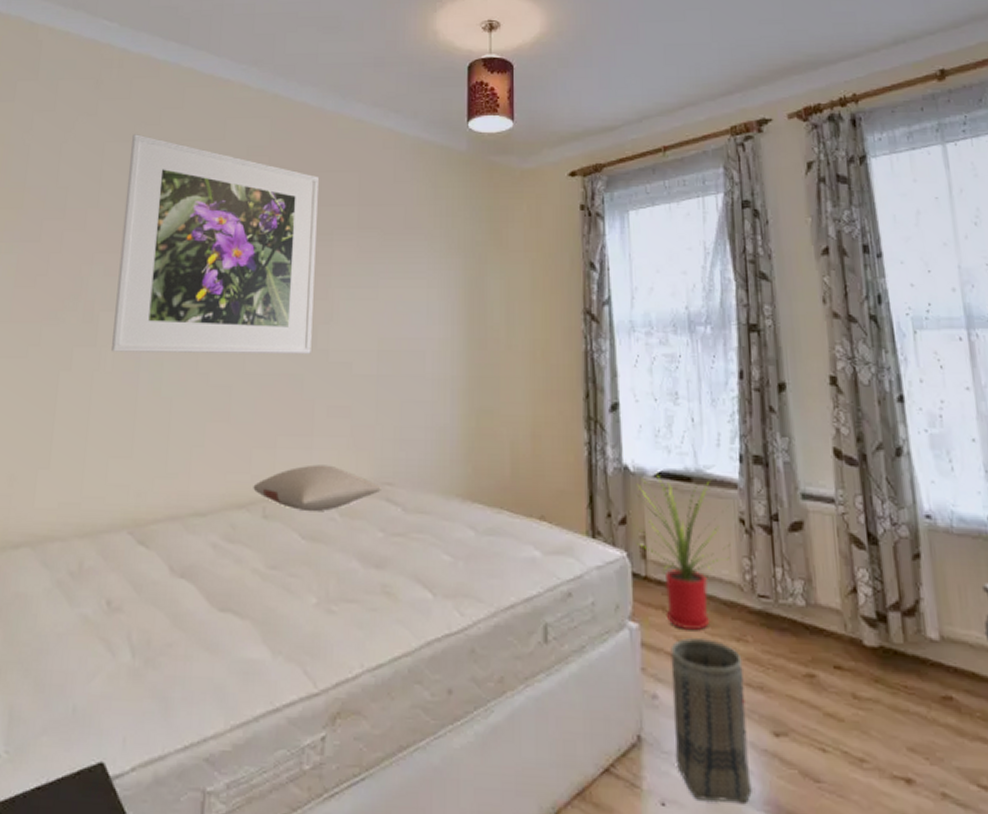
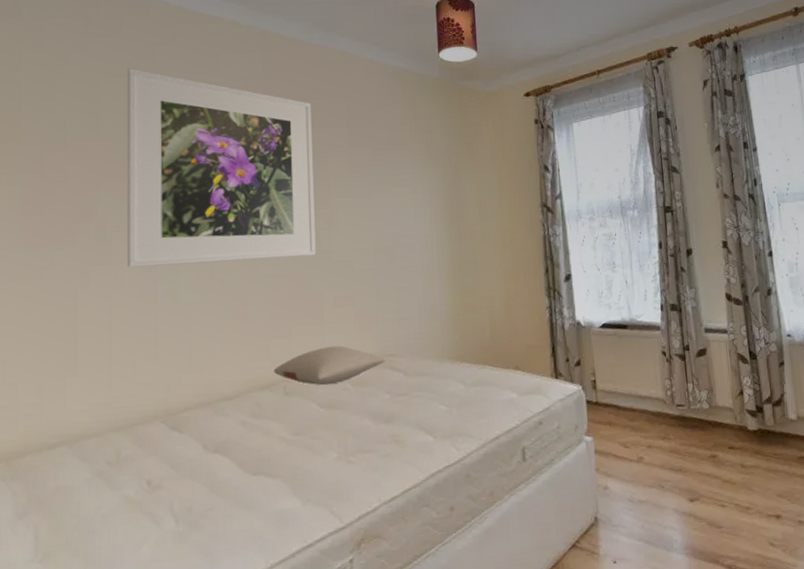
house plant: present [633,472,731,632] -> none [586,324,656,438]
basket: present [670,638,752,803] -> none [616,441,676,555]

